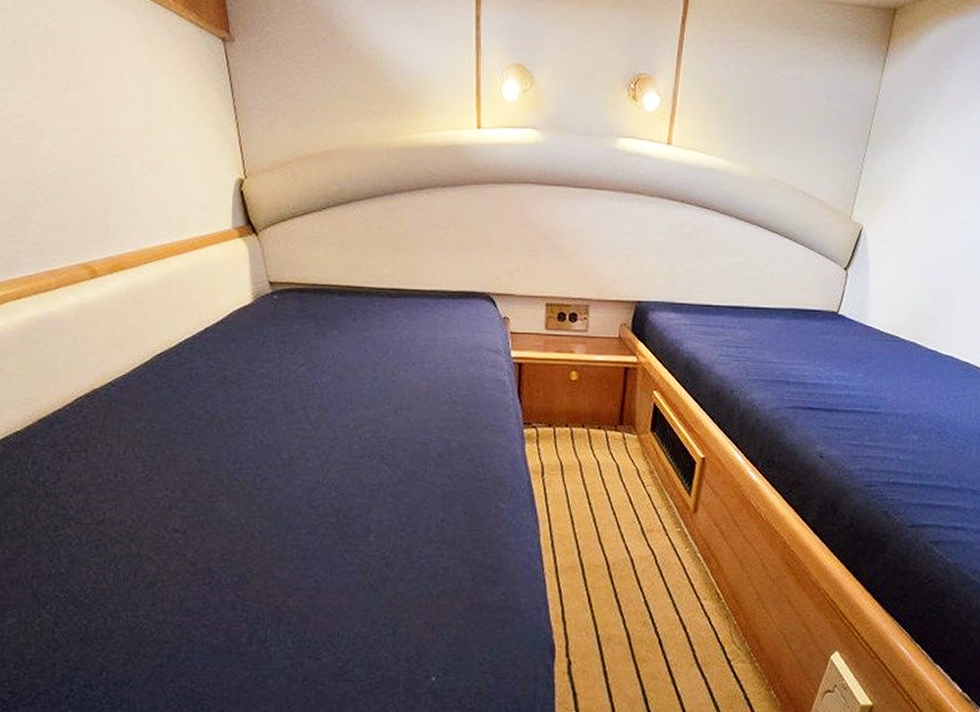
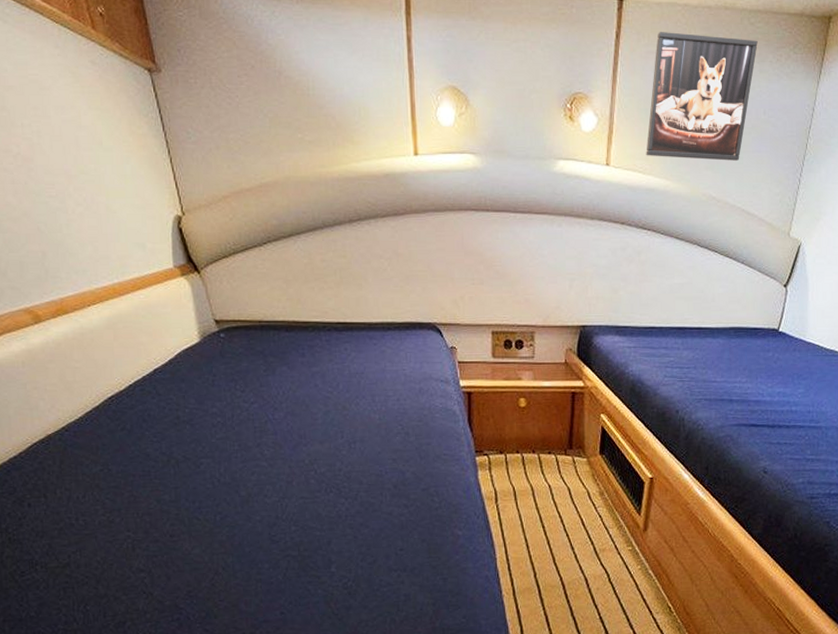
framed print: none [708,18,823,144] -> present [646,32,758,161]

